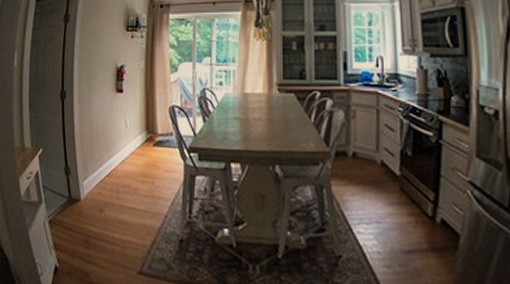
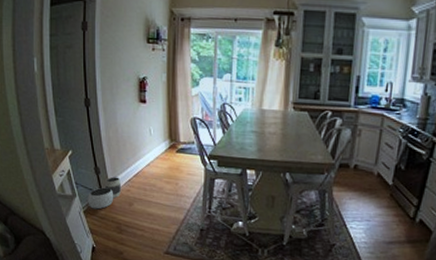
waste basket: none [54,177,92,218] -> present [88,176,121,210]

